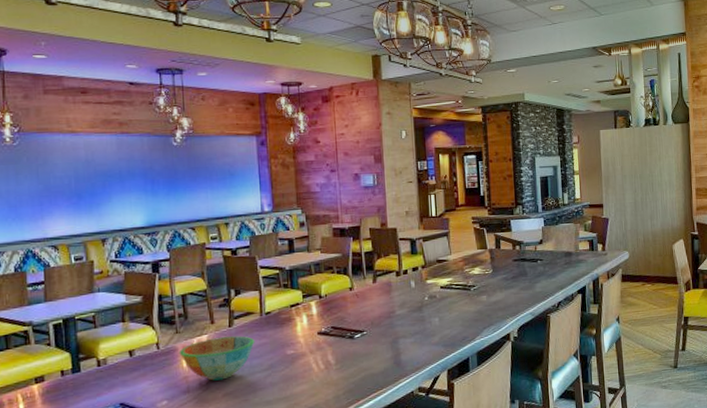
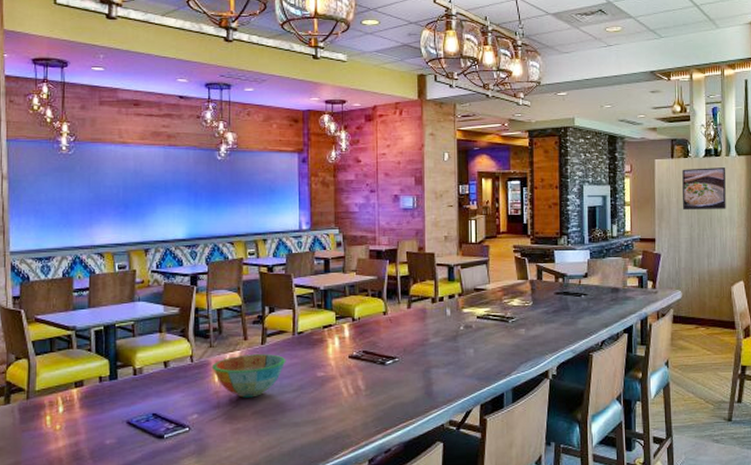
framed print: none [625,135,666,176] -> present [682,167,726,209]

